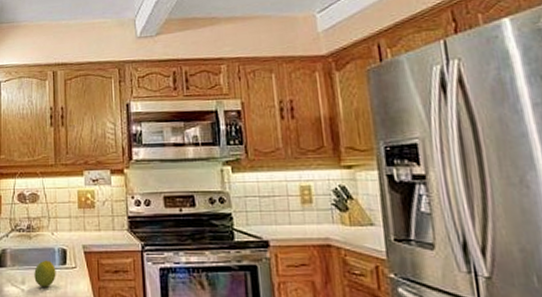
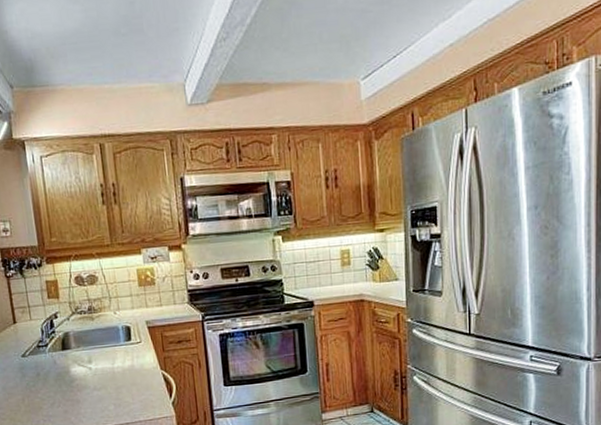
fruit: present [34,260,56,288] -> none [100,338,122,364]

